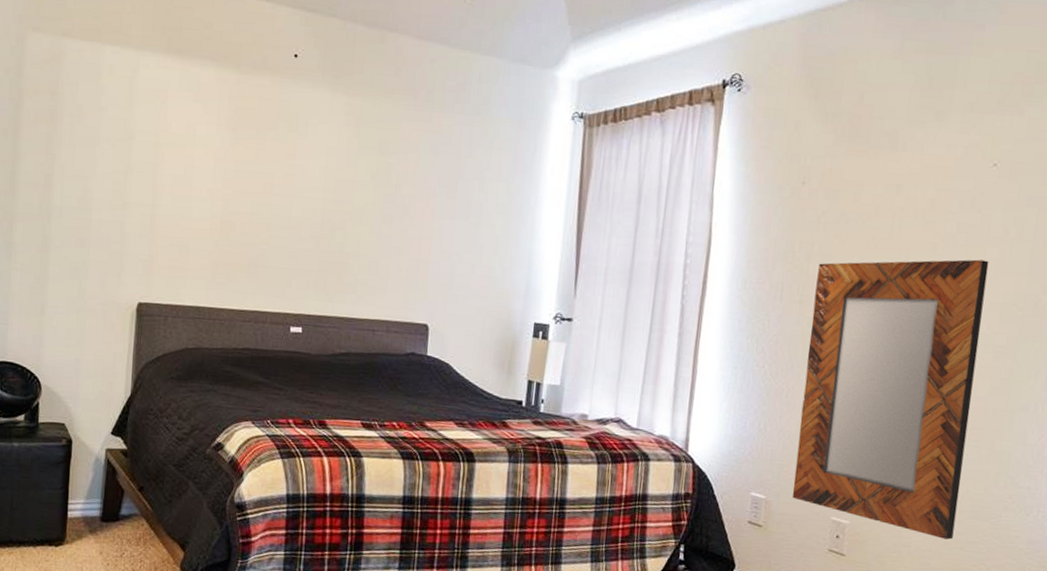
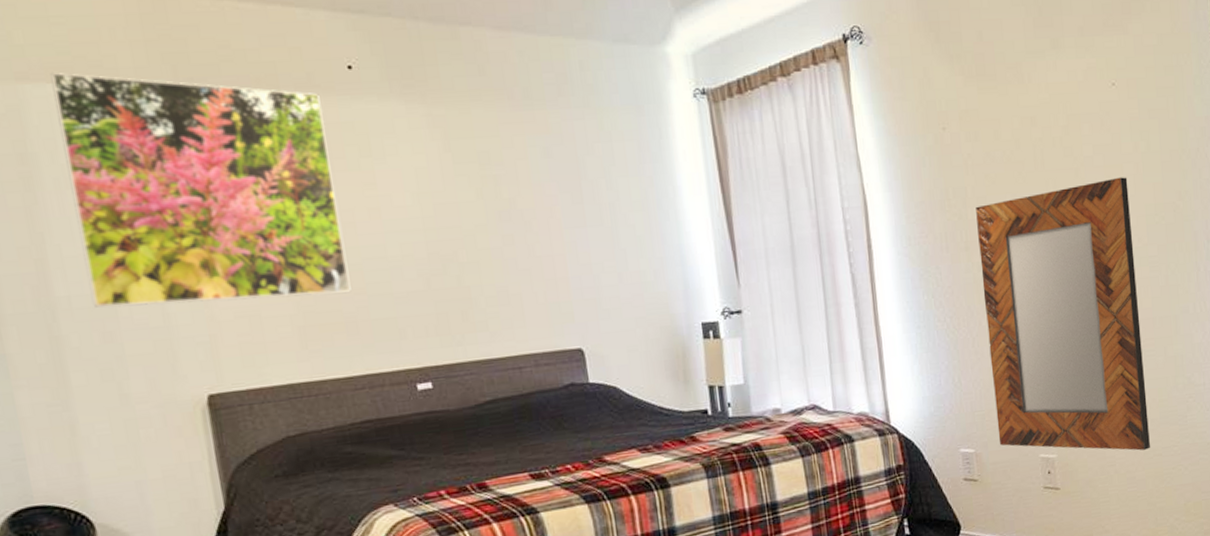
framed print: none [77,33,268,241] -> present [50,73,351,308]

